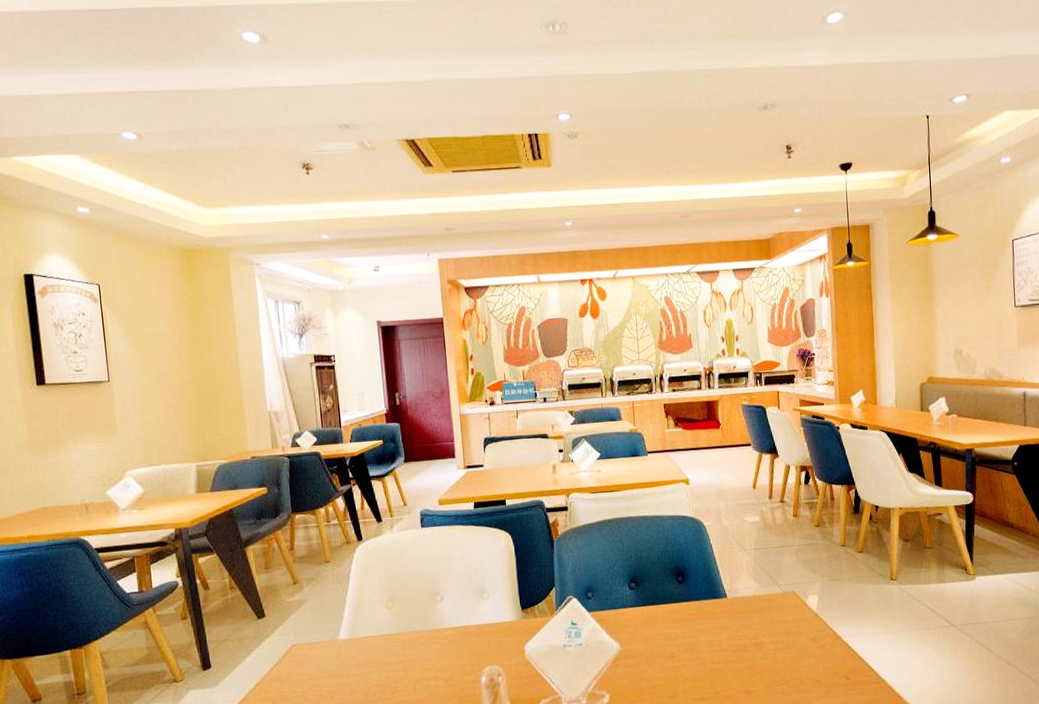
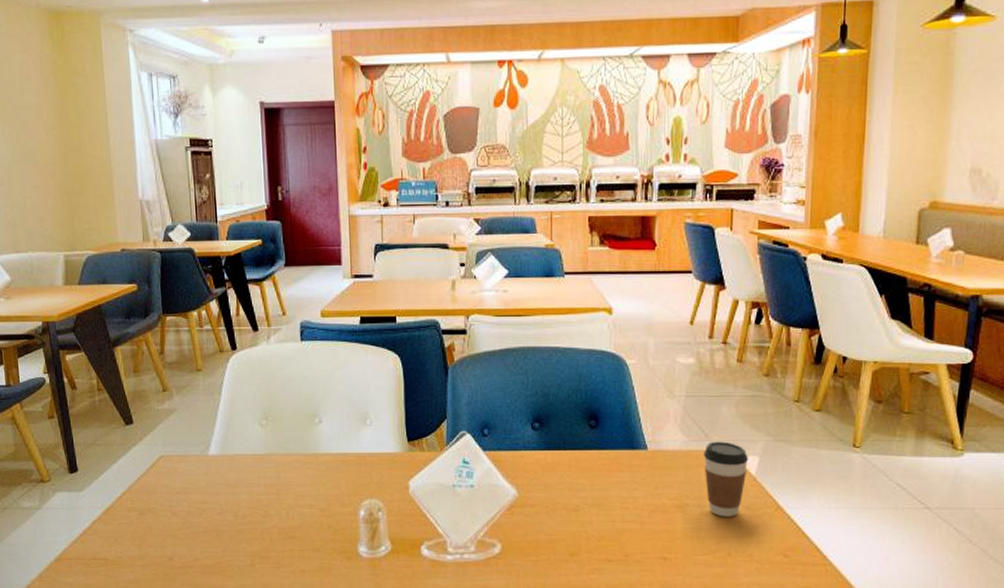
coffee cup: none [773,585,810,650] -> present [703,441,748,517]

